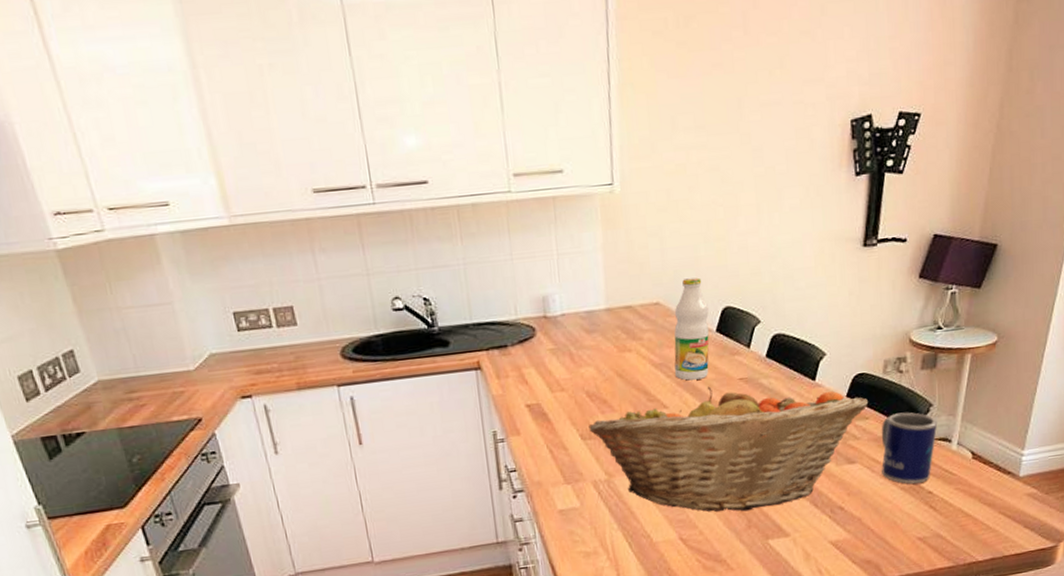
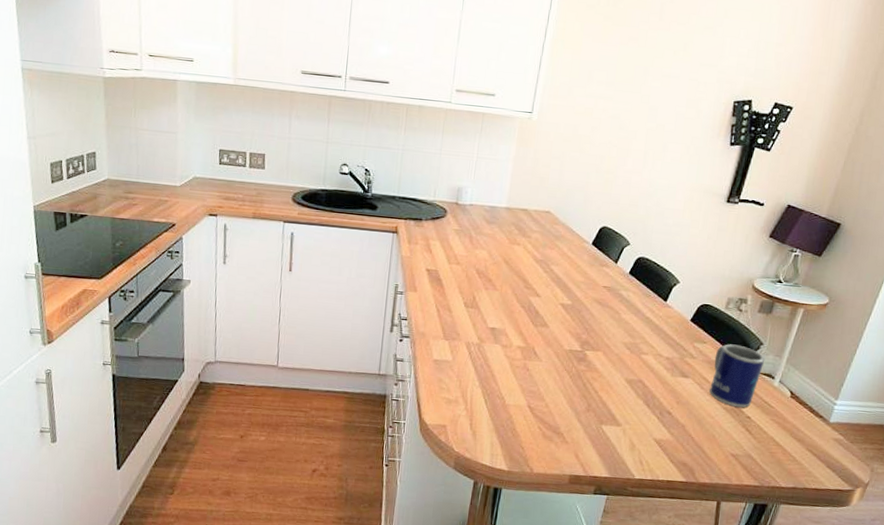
fruit basket: present [588,386,868,512] -> none [472,287,708,398]
bottle: present [674,277,709,381] -> none [551,197,589,280]

